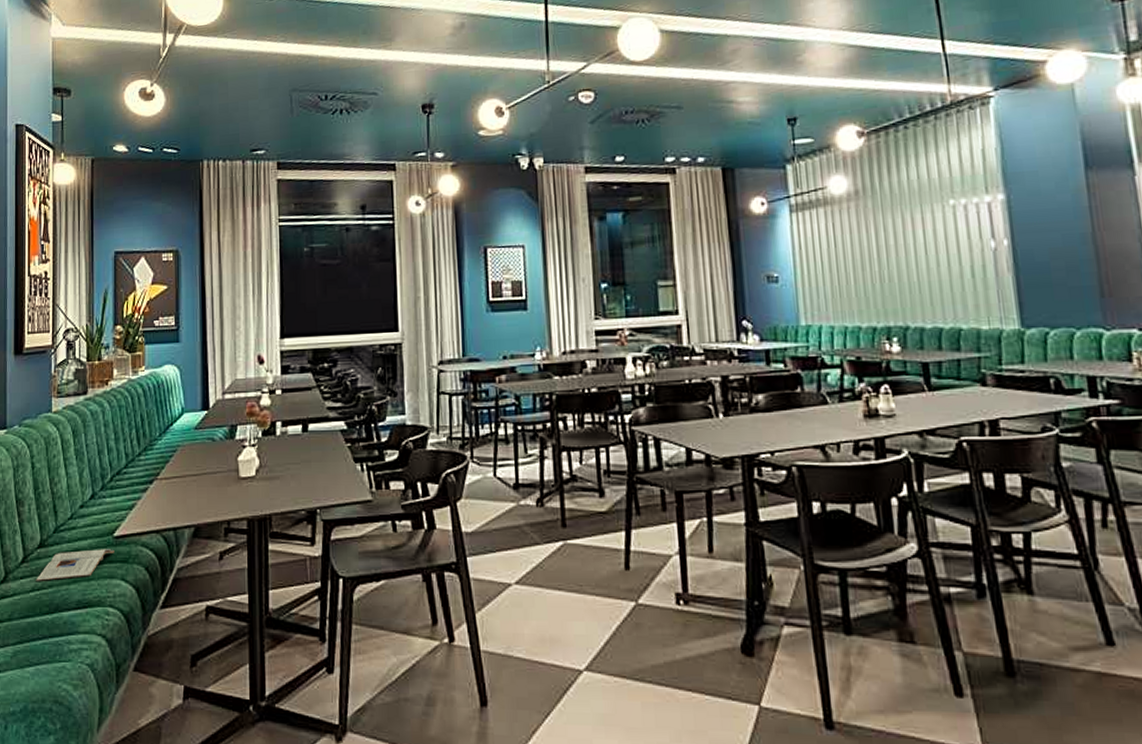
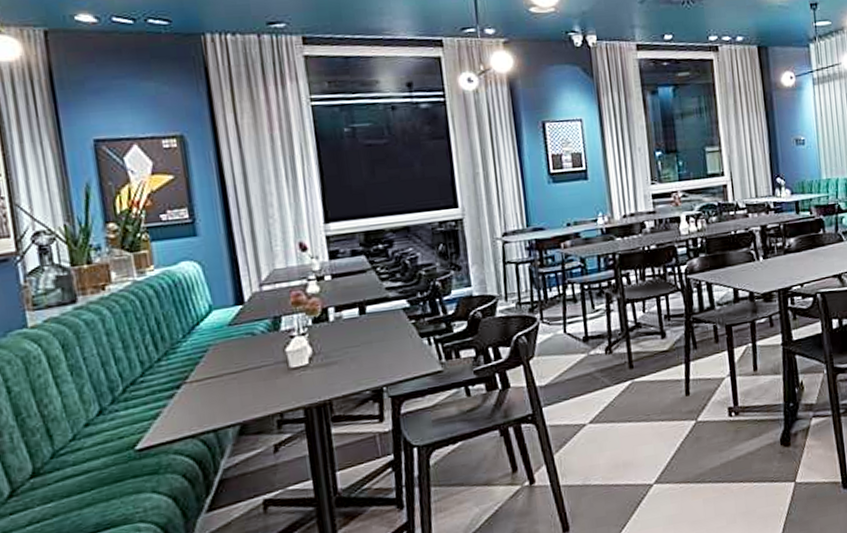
magazine: present [36,549,114,581] -> none [32,463,139,513]

